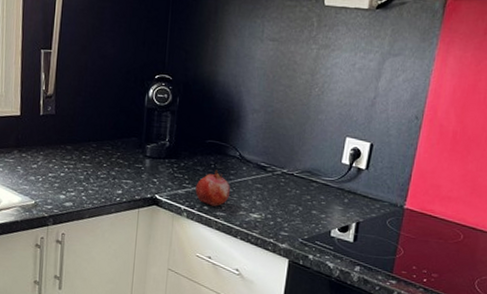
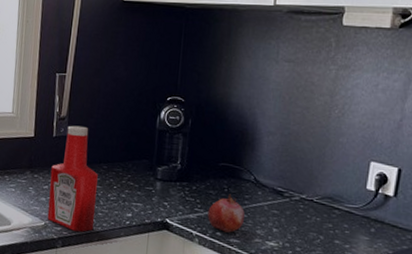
ketchup bottle: none [37,103,87,210] -> present [47,125,98,232]

